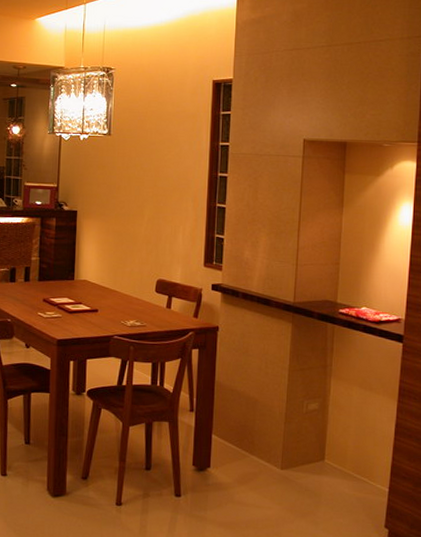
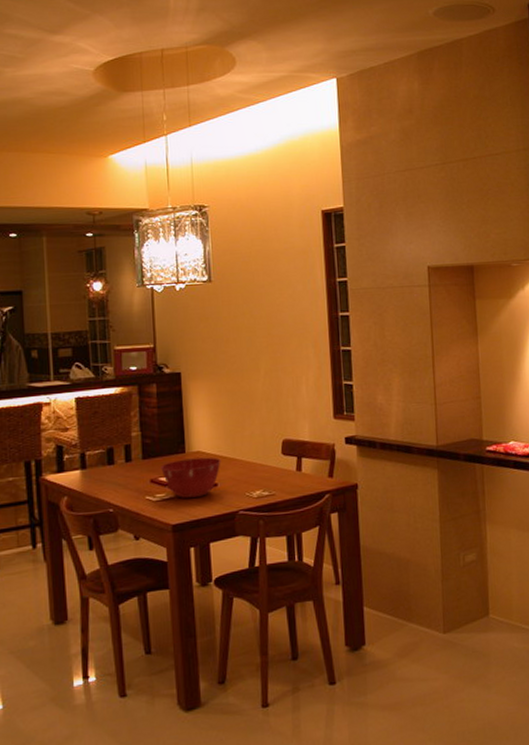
mixing bowl: none [52,285,103,320] -> present [160,457,221,499]

